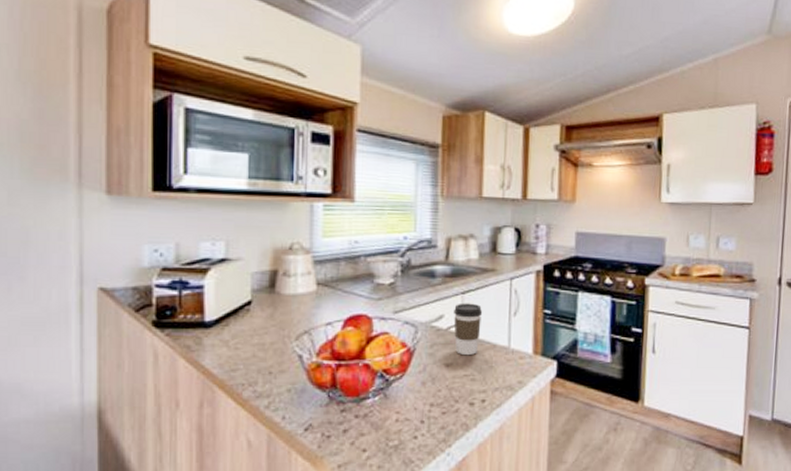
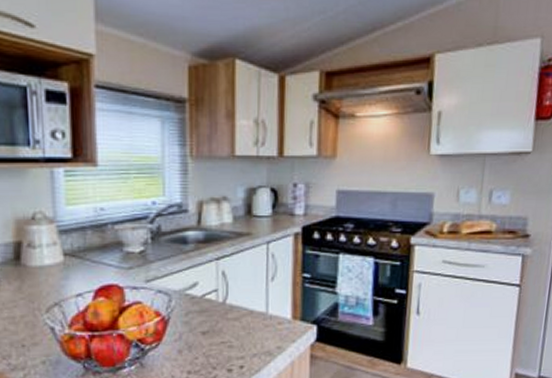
coffee cup: present [454,303,483,356] -> none [208,269,239,323]

